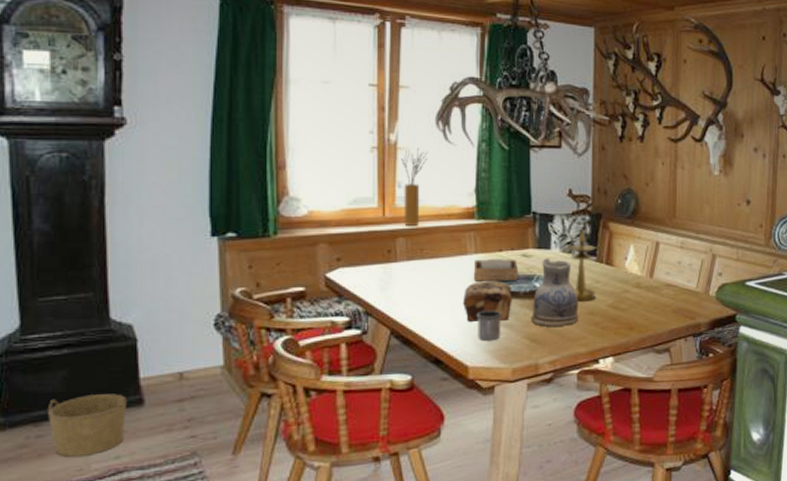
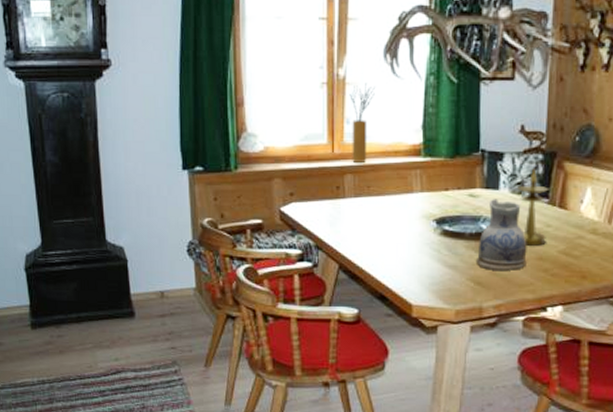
basket: present [48,393,128,457] -> none [65,305,123,356]
bread loaf: present [462,280,512,322] -> none [407,219,458,261]
napkin holder: present [473,259,519,281] -> none [419,198,465,221]
mug: present [476,310,501,340] -> none [421,250,446,280]

